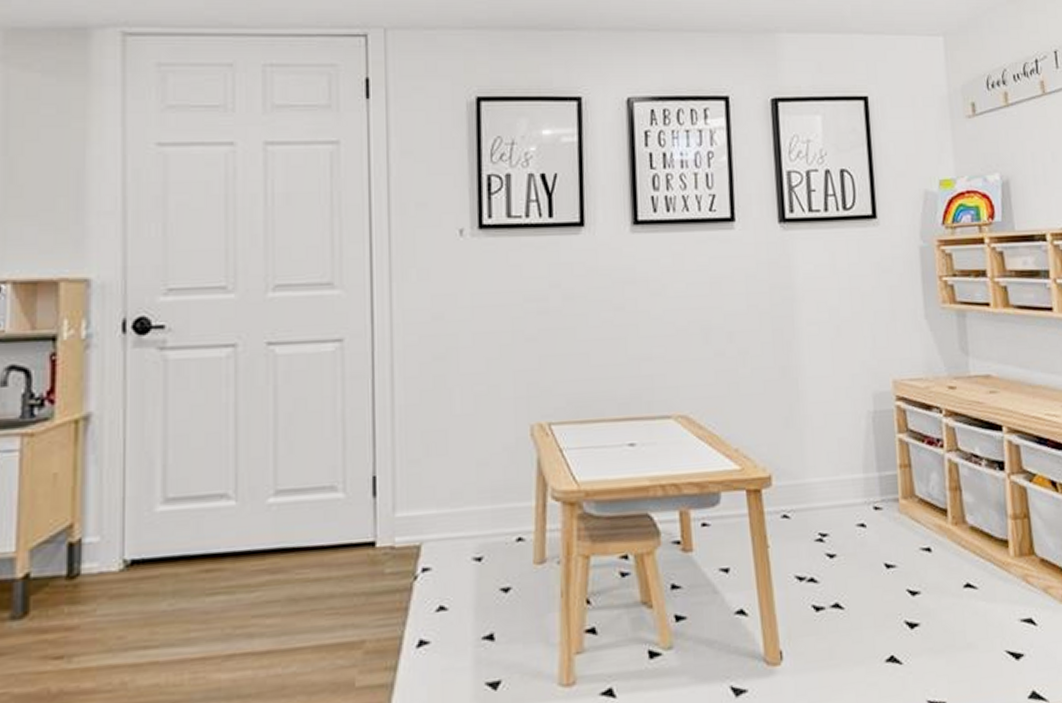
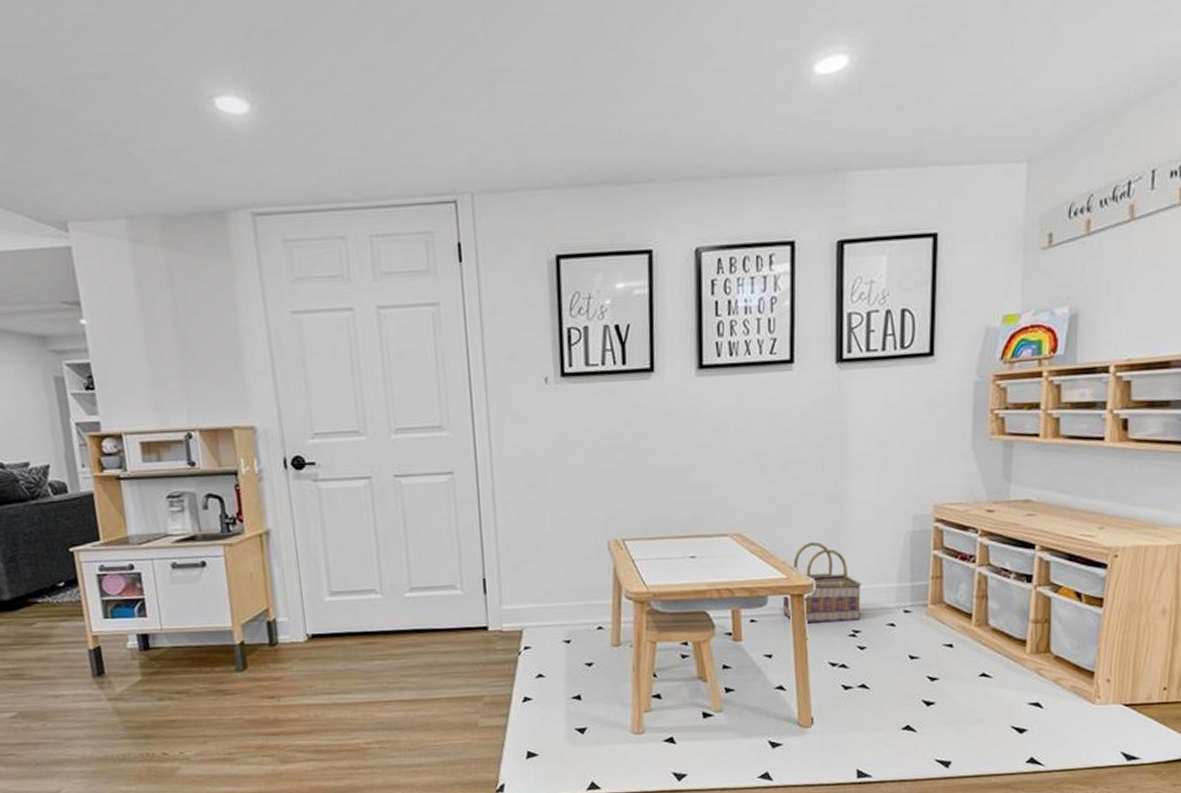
basket: none [738,424,827,527] -> present [783,541,862,624]

